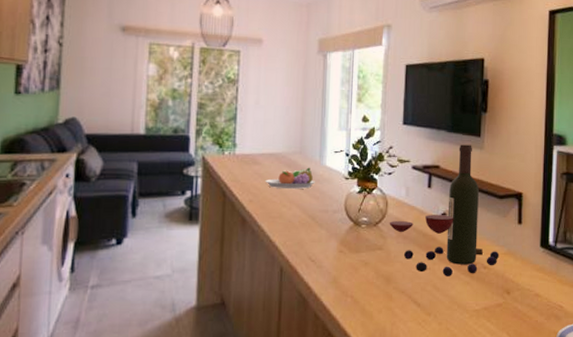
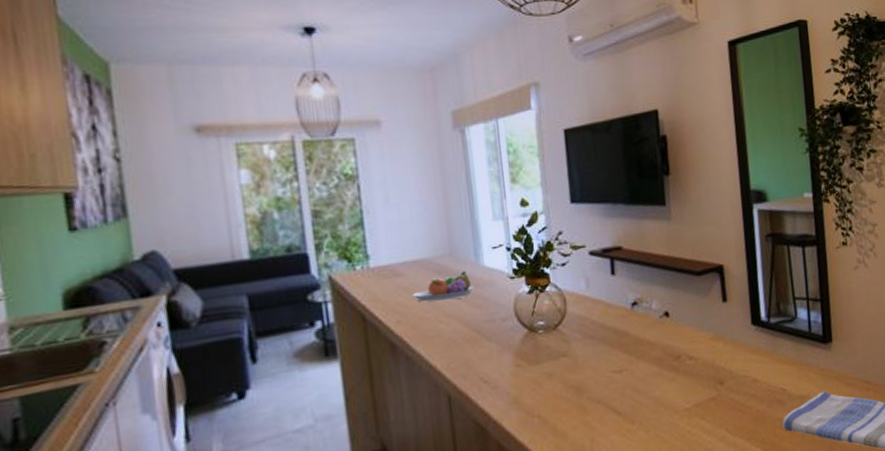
wine bottle: present [389,144,500,278] -> none [571,216,706,377]

